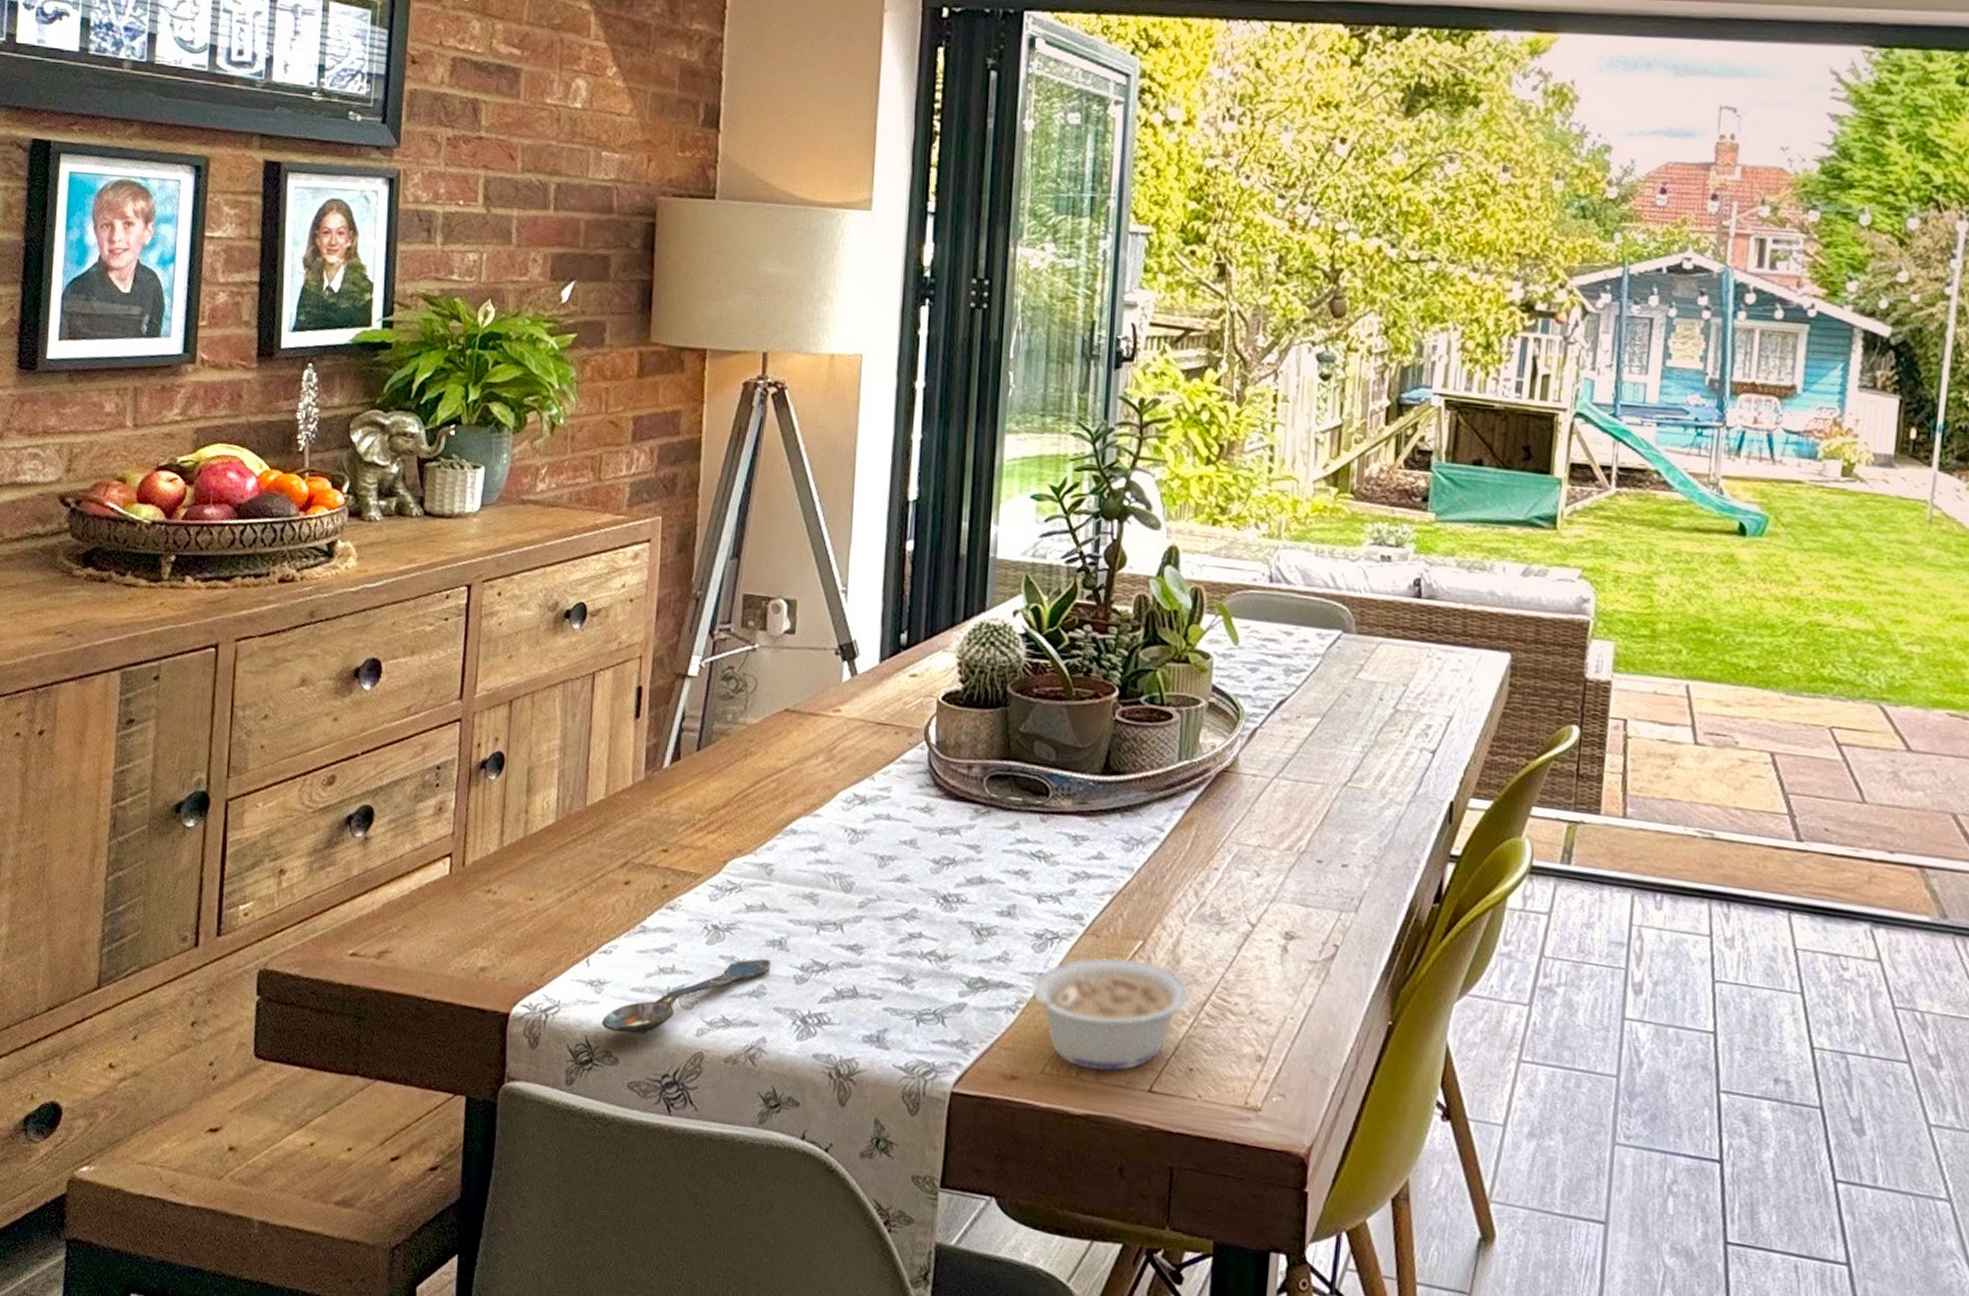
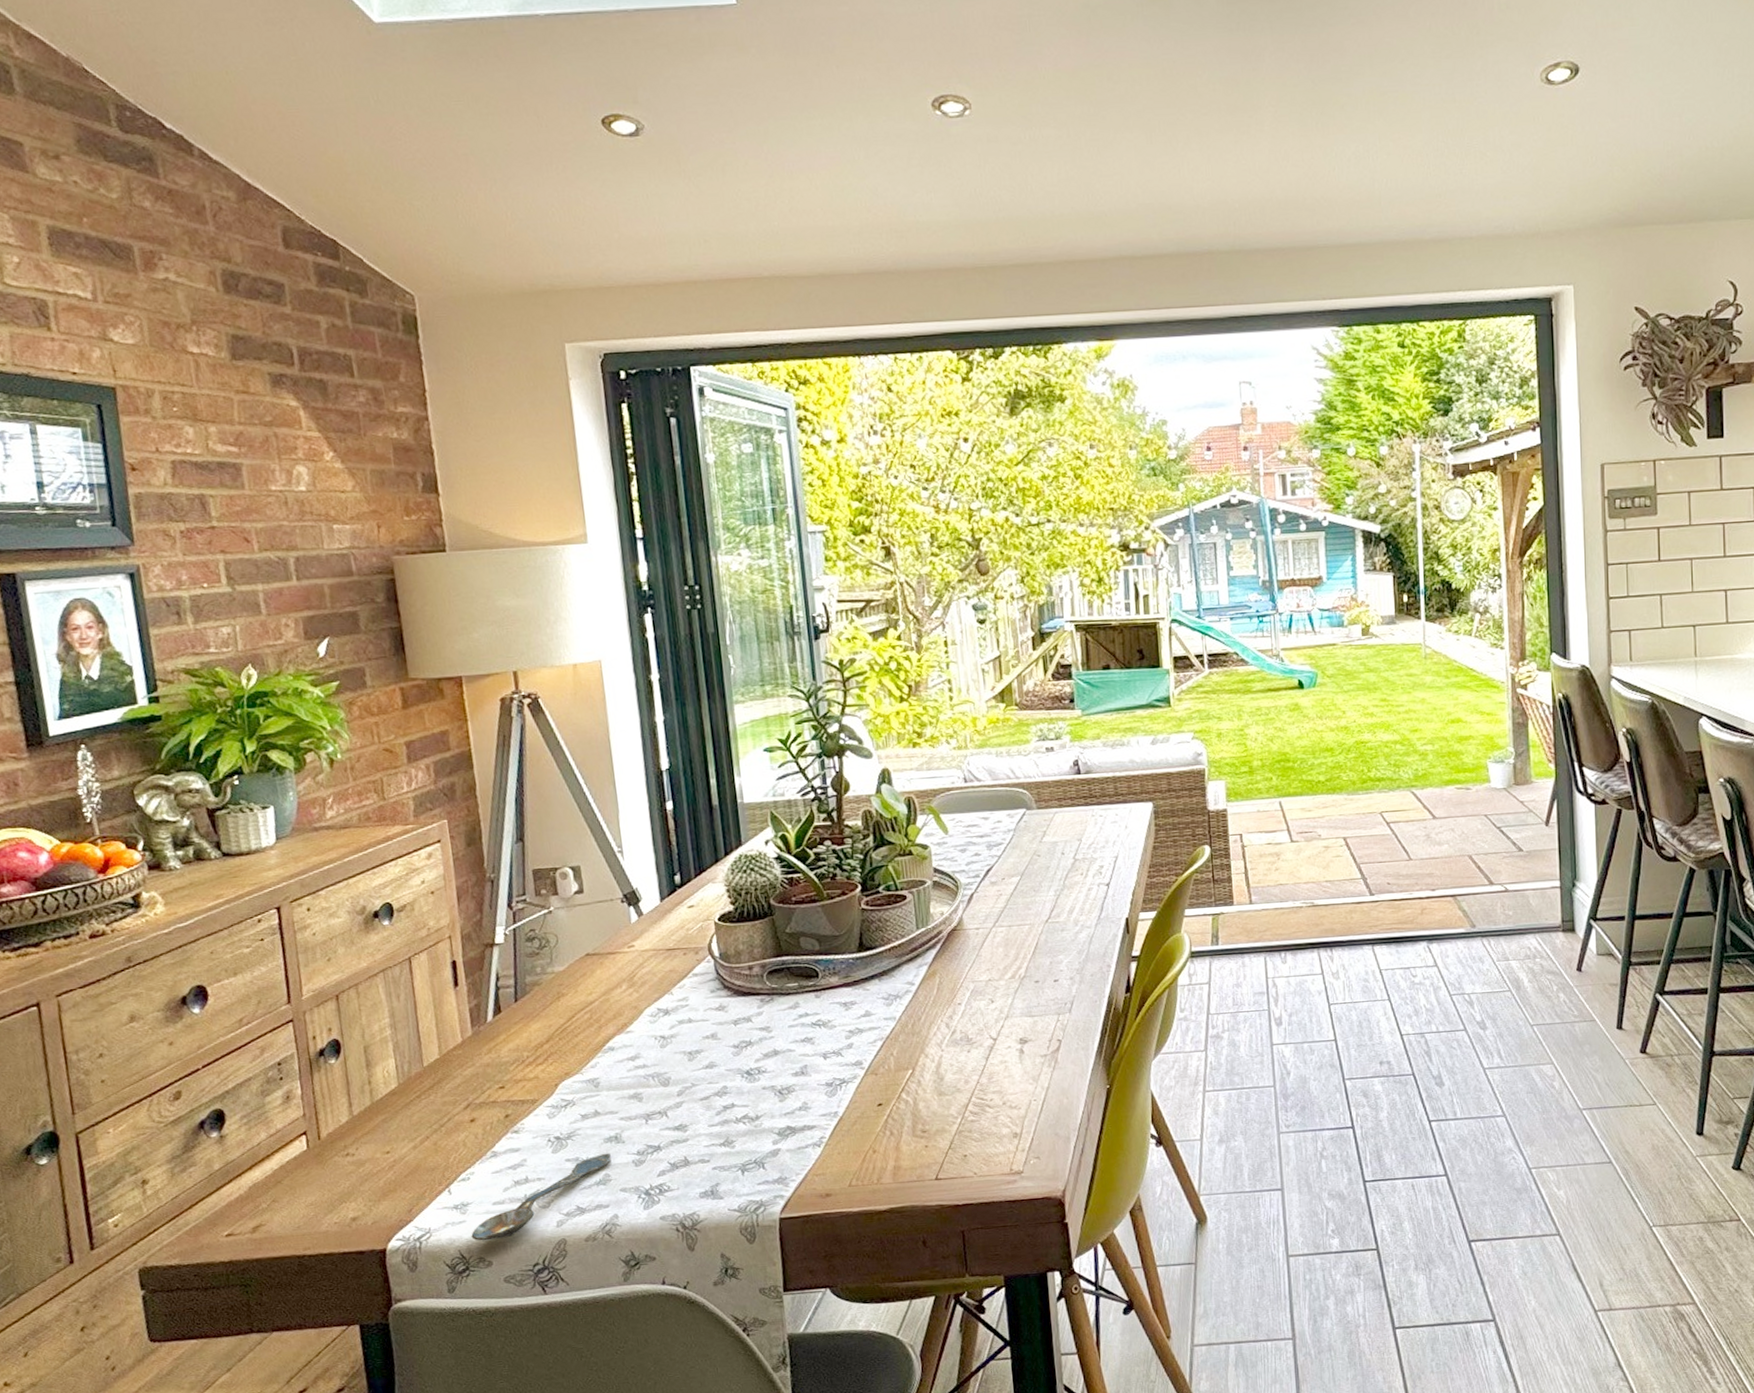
legume: present [1012,957,1191,1072] -> none [815,1084,956,1175]

